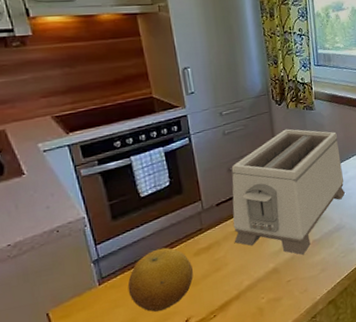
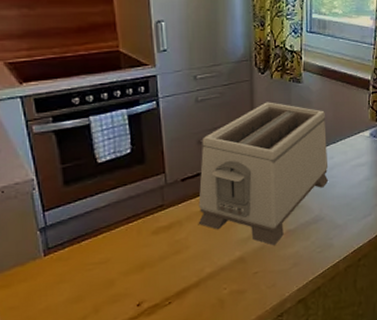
fruit: present [127,247,194,312] -> none [76,222,149,292]

